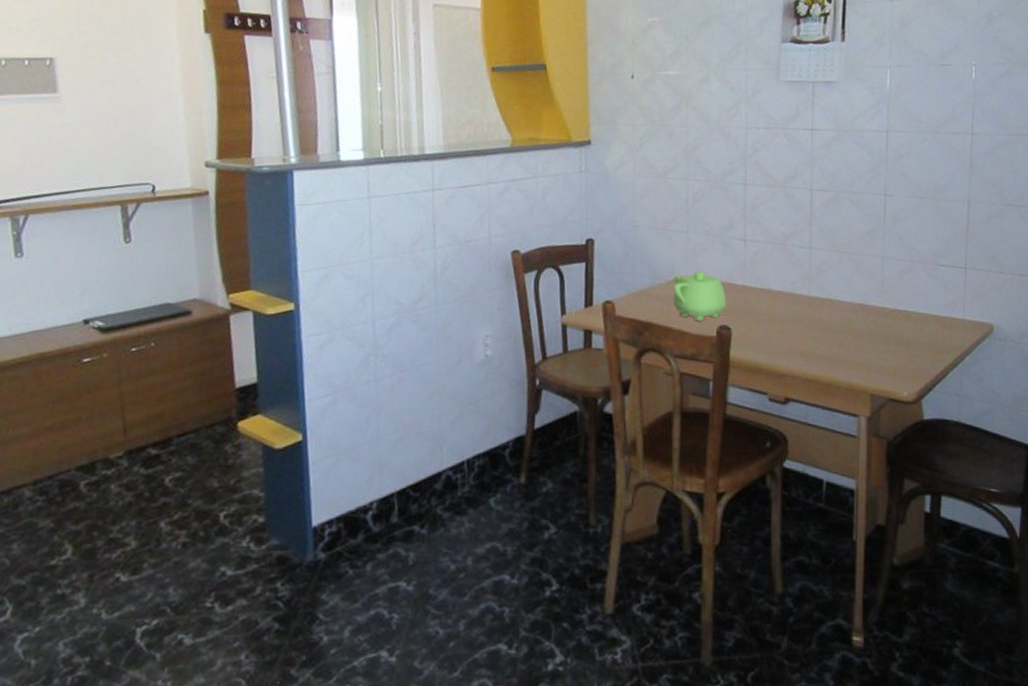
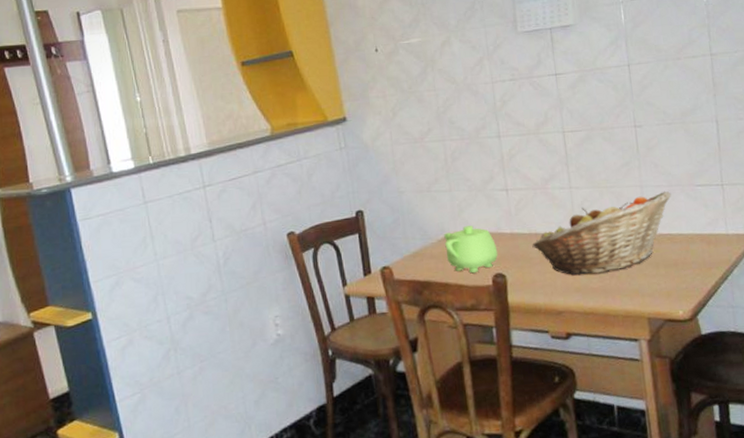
fruit basket: none [763,265,912,341] -> present [532,190,672,276]

